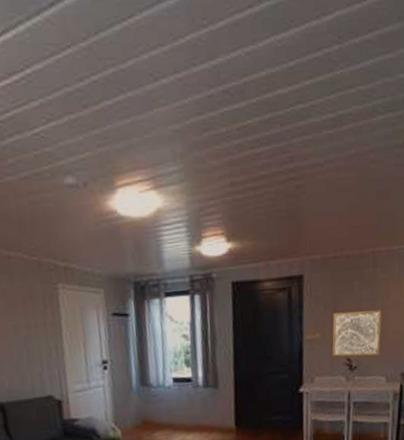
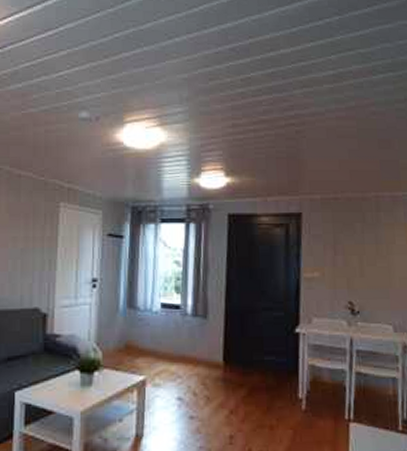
wall art: present [332,309,382,357] -> none [332,253,387,302]

